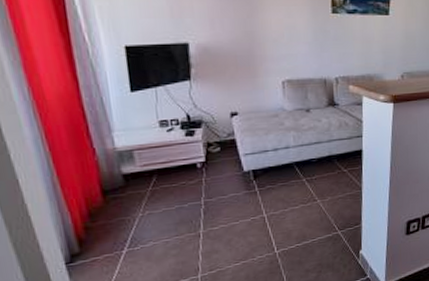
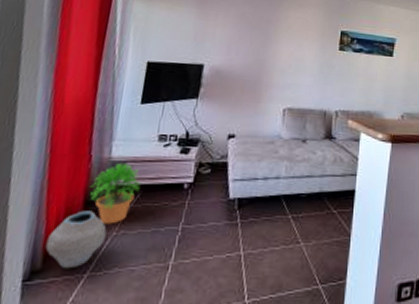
vase: none [76,198,133,249] -> present [45,210,107,269]
potted plant: none [103,151,154,208] -> present [90,162,142,224]

